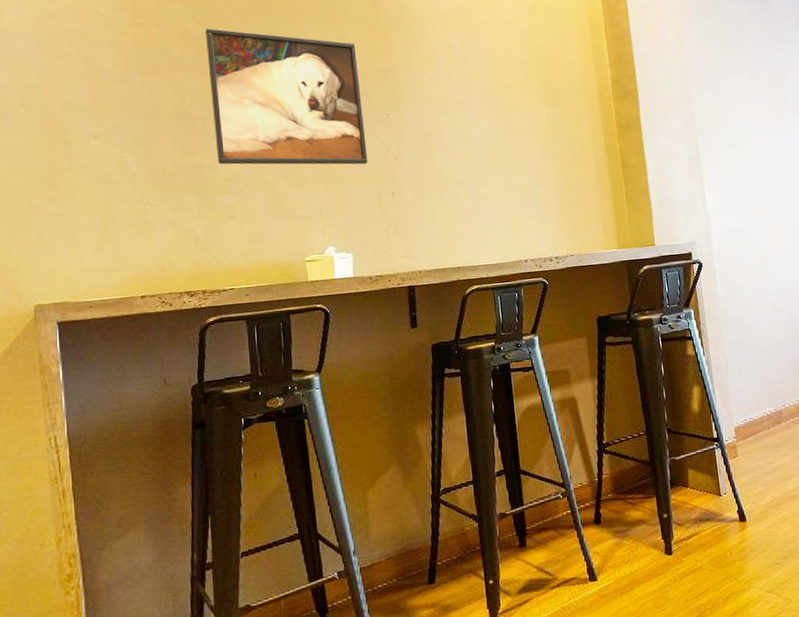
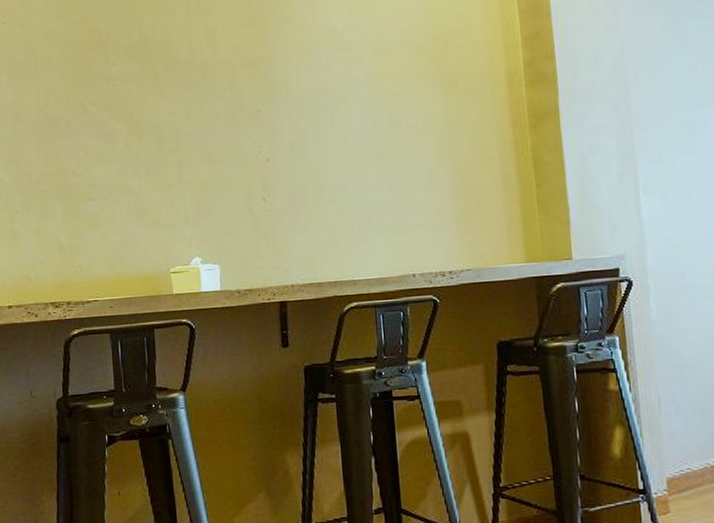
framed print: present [206,28,368,165] -> none [69,23,237,170]

